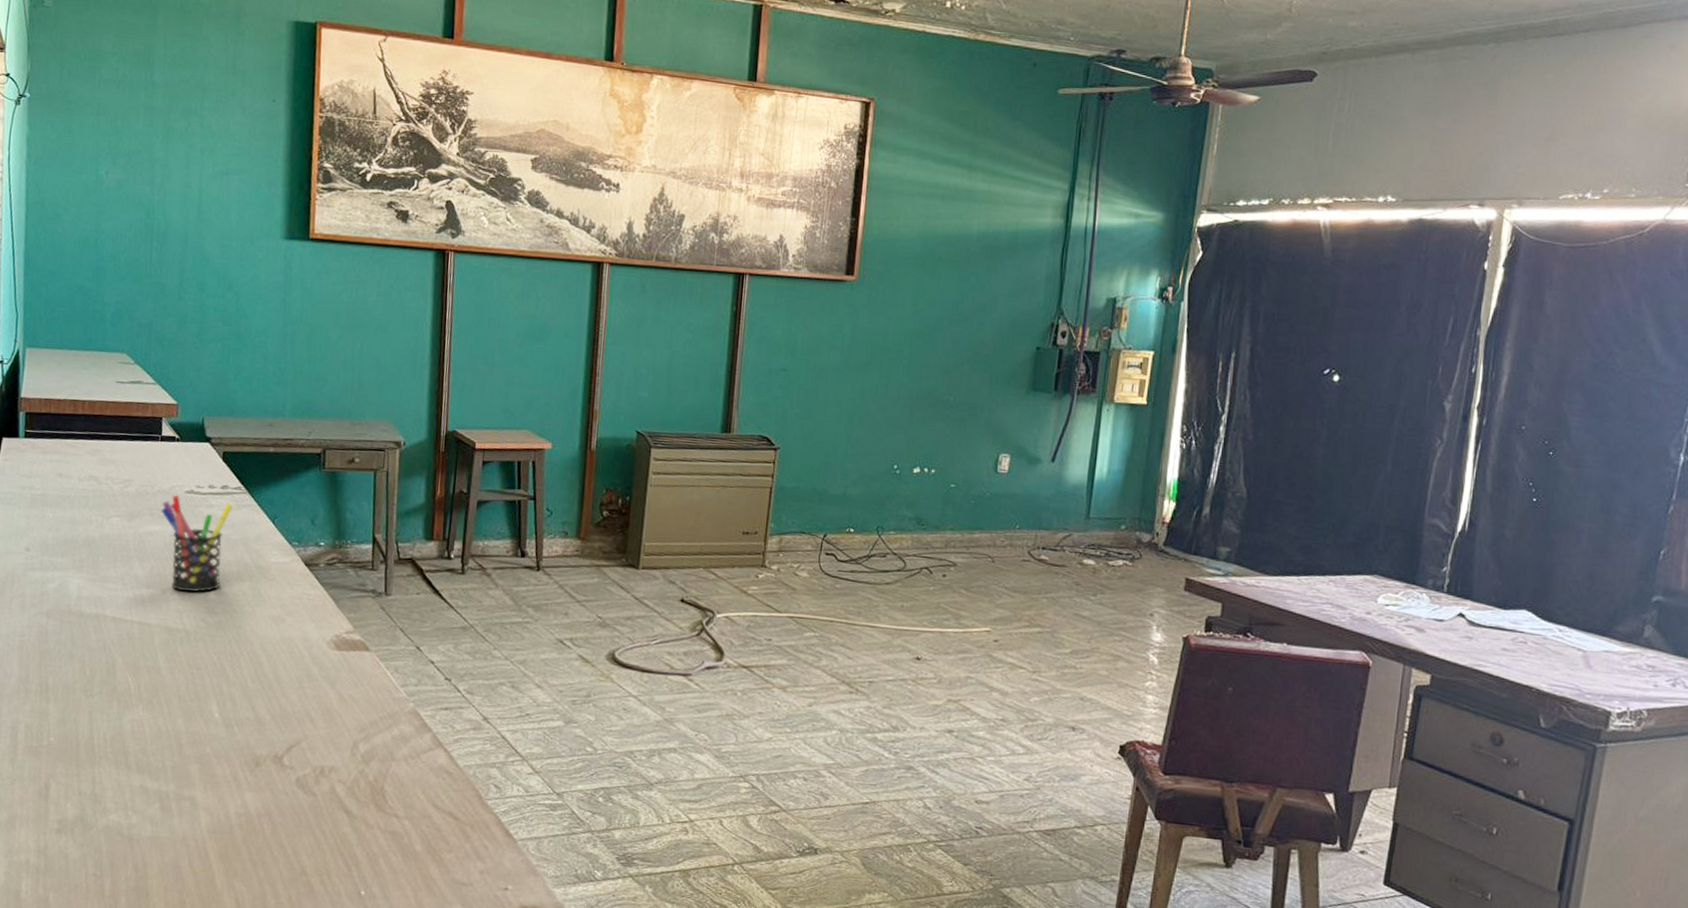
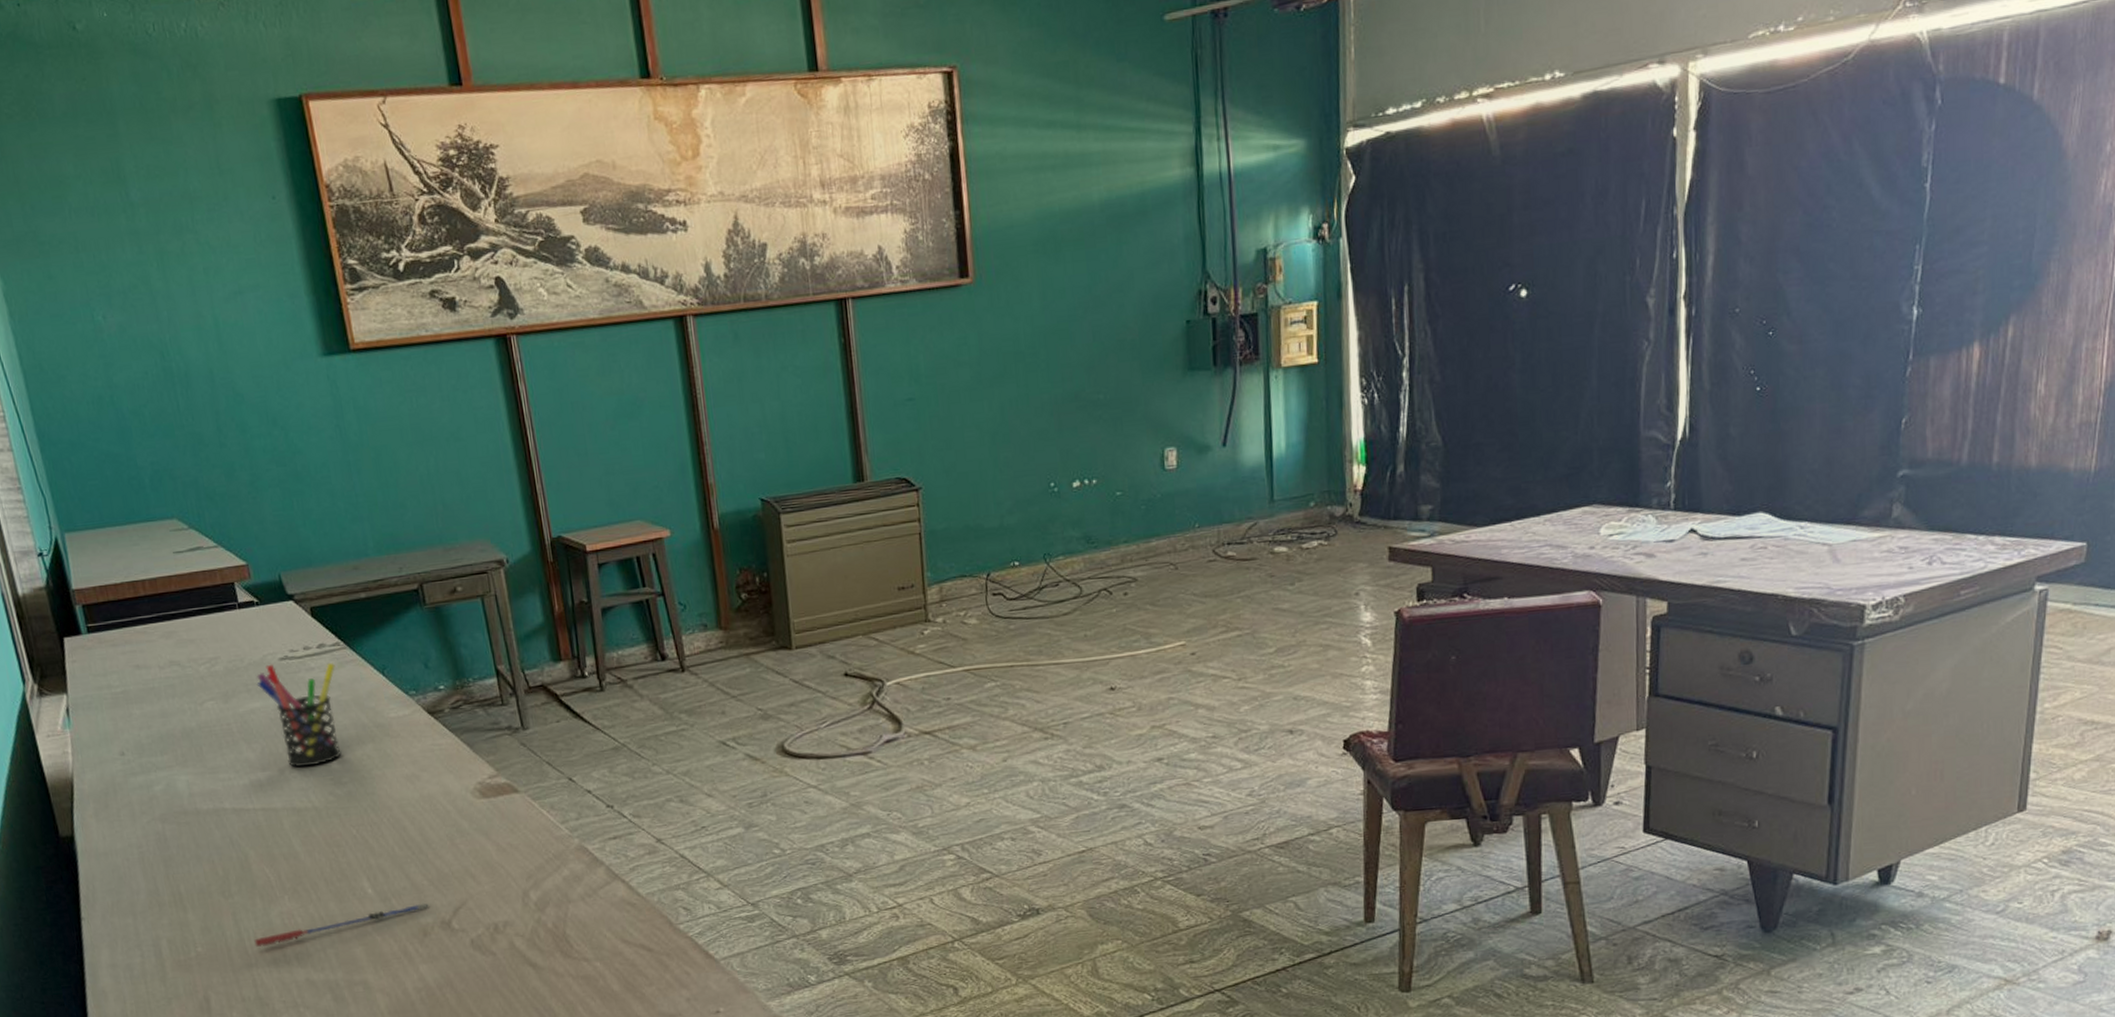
pen: none [102,735,266,749] -> present [254,903,429,948]

